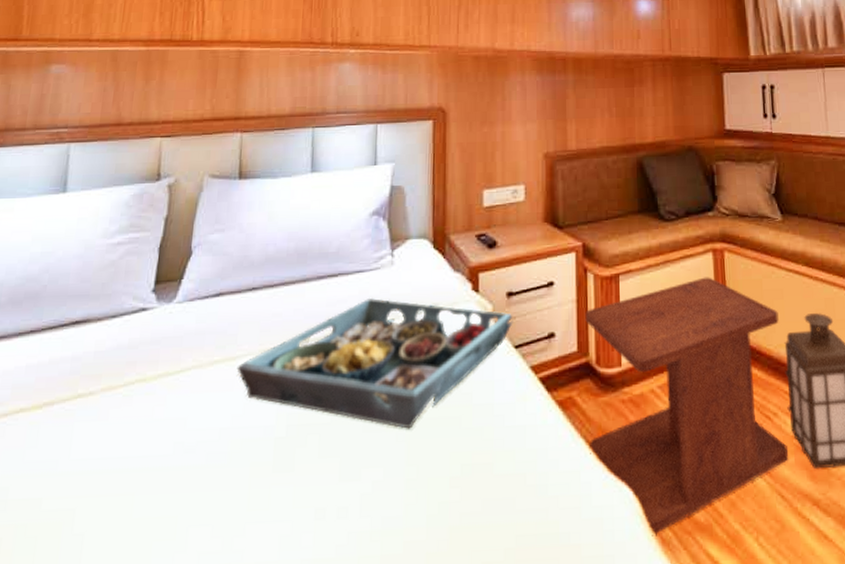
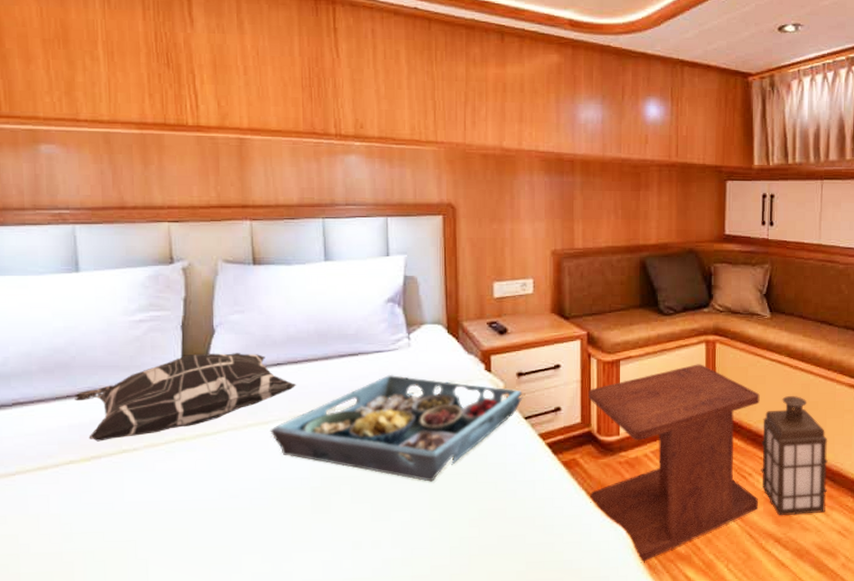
decorative pillow: none [36,277,271,385] -> present [73,353,297,442]

